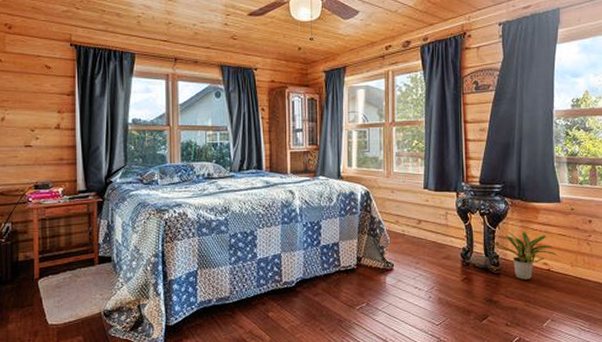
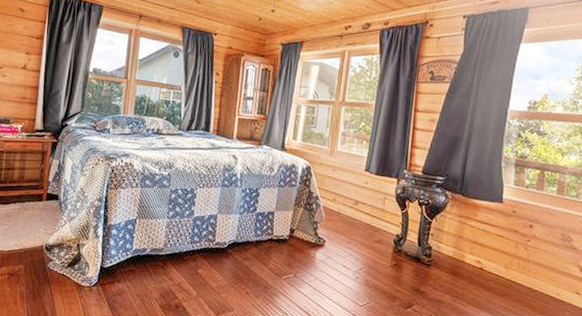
potted plant: present [490,232,559,280] -> none [425,225,494,275]

